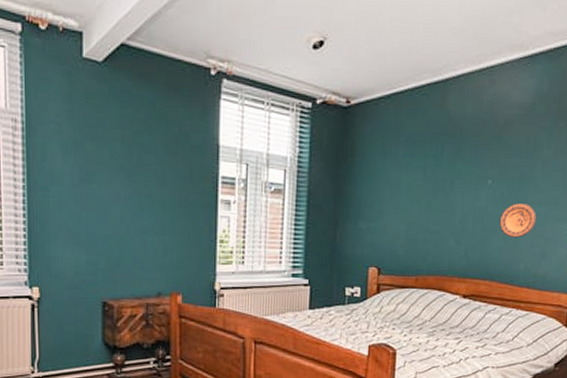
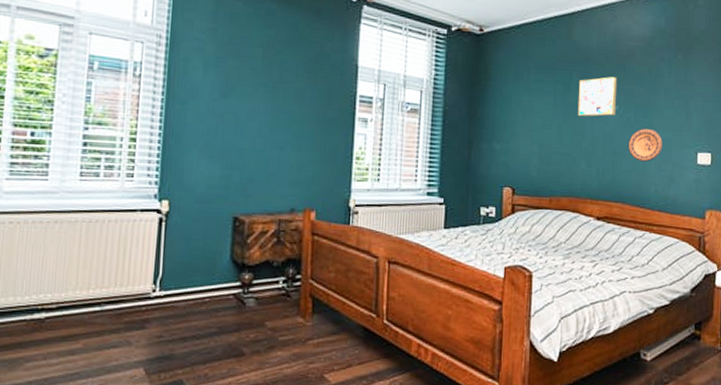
wall art: none [448,149,492,193] -> present [577,77,618,117]

